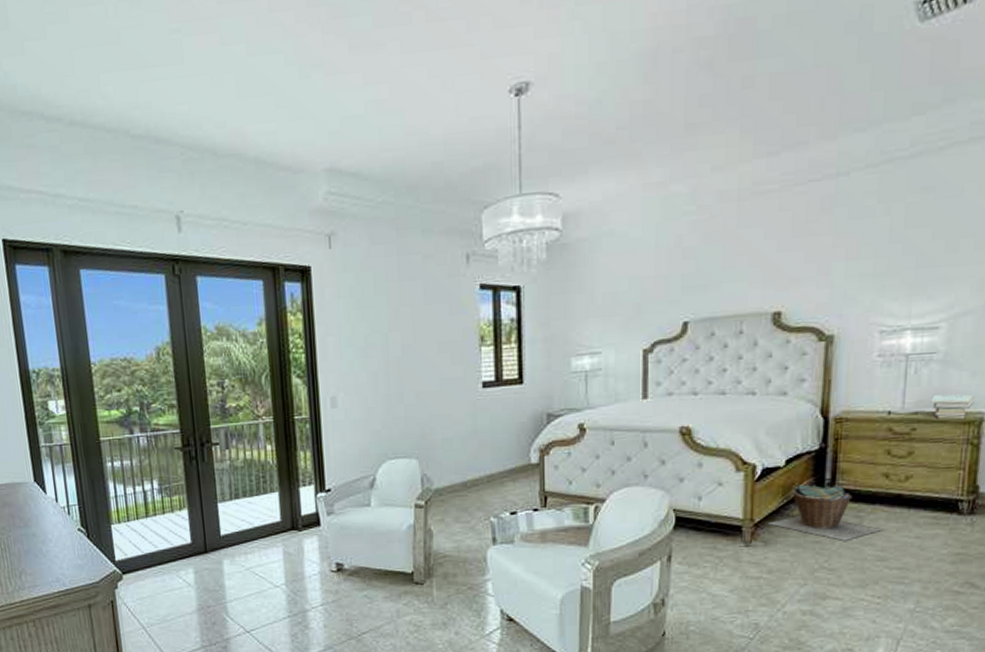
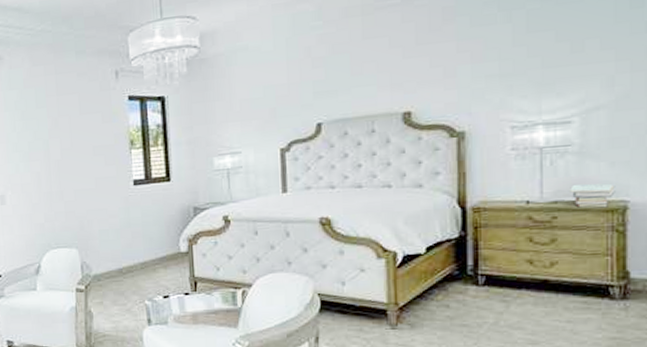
laundry basket: present [767,484,884,541] -> none [412,270,533,324]

